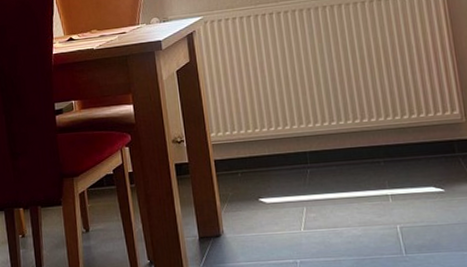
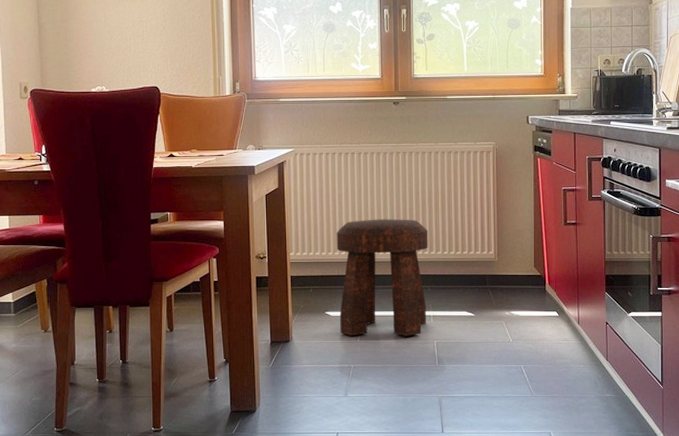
stool: none [262,82,384,226] -> present [337,219,428,337]

